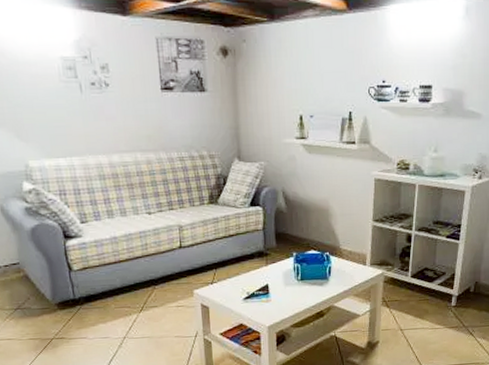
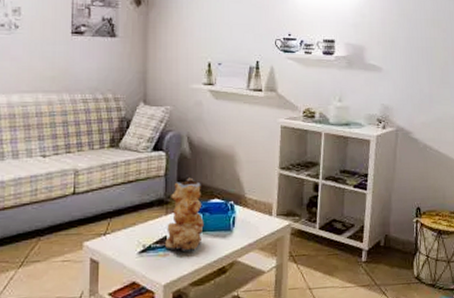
vase: none [267,231,302,298] -> present [165,177,204,252]

